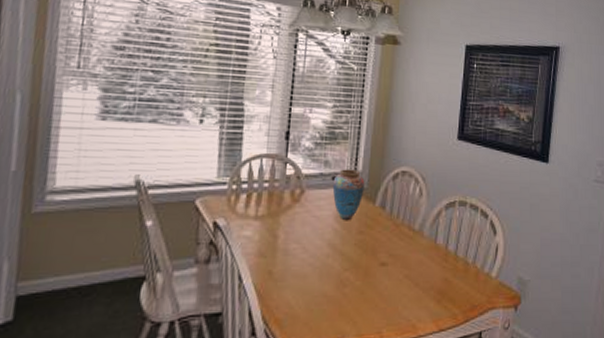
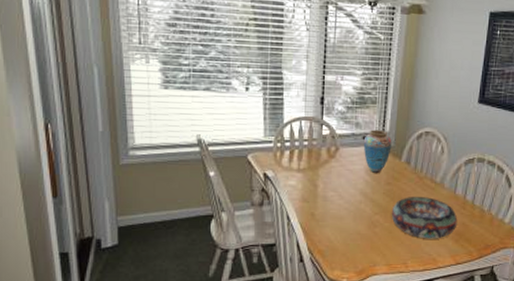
decorative bowl: none [363,248,440,300] -> present [391,197,458,239]

